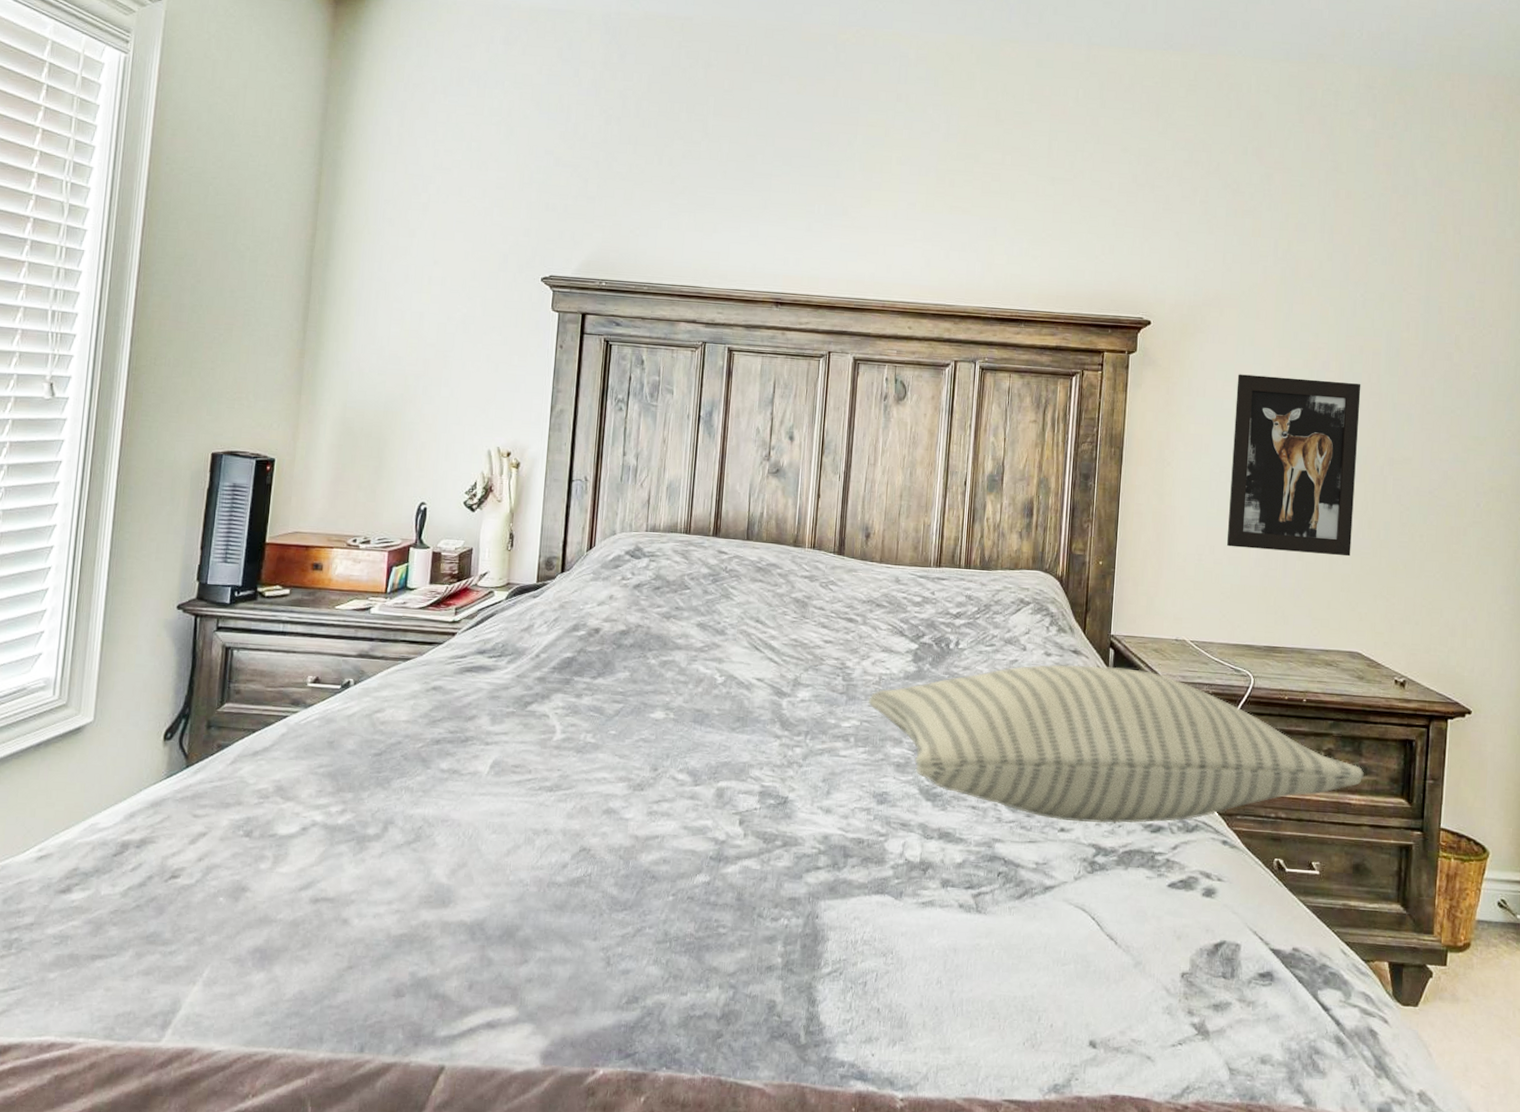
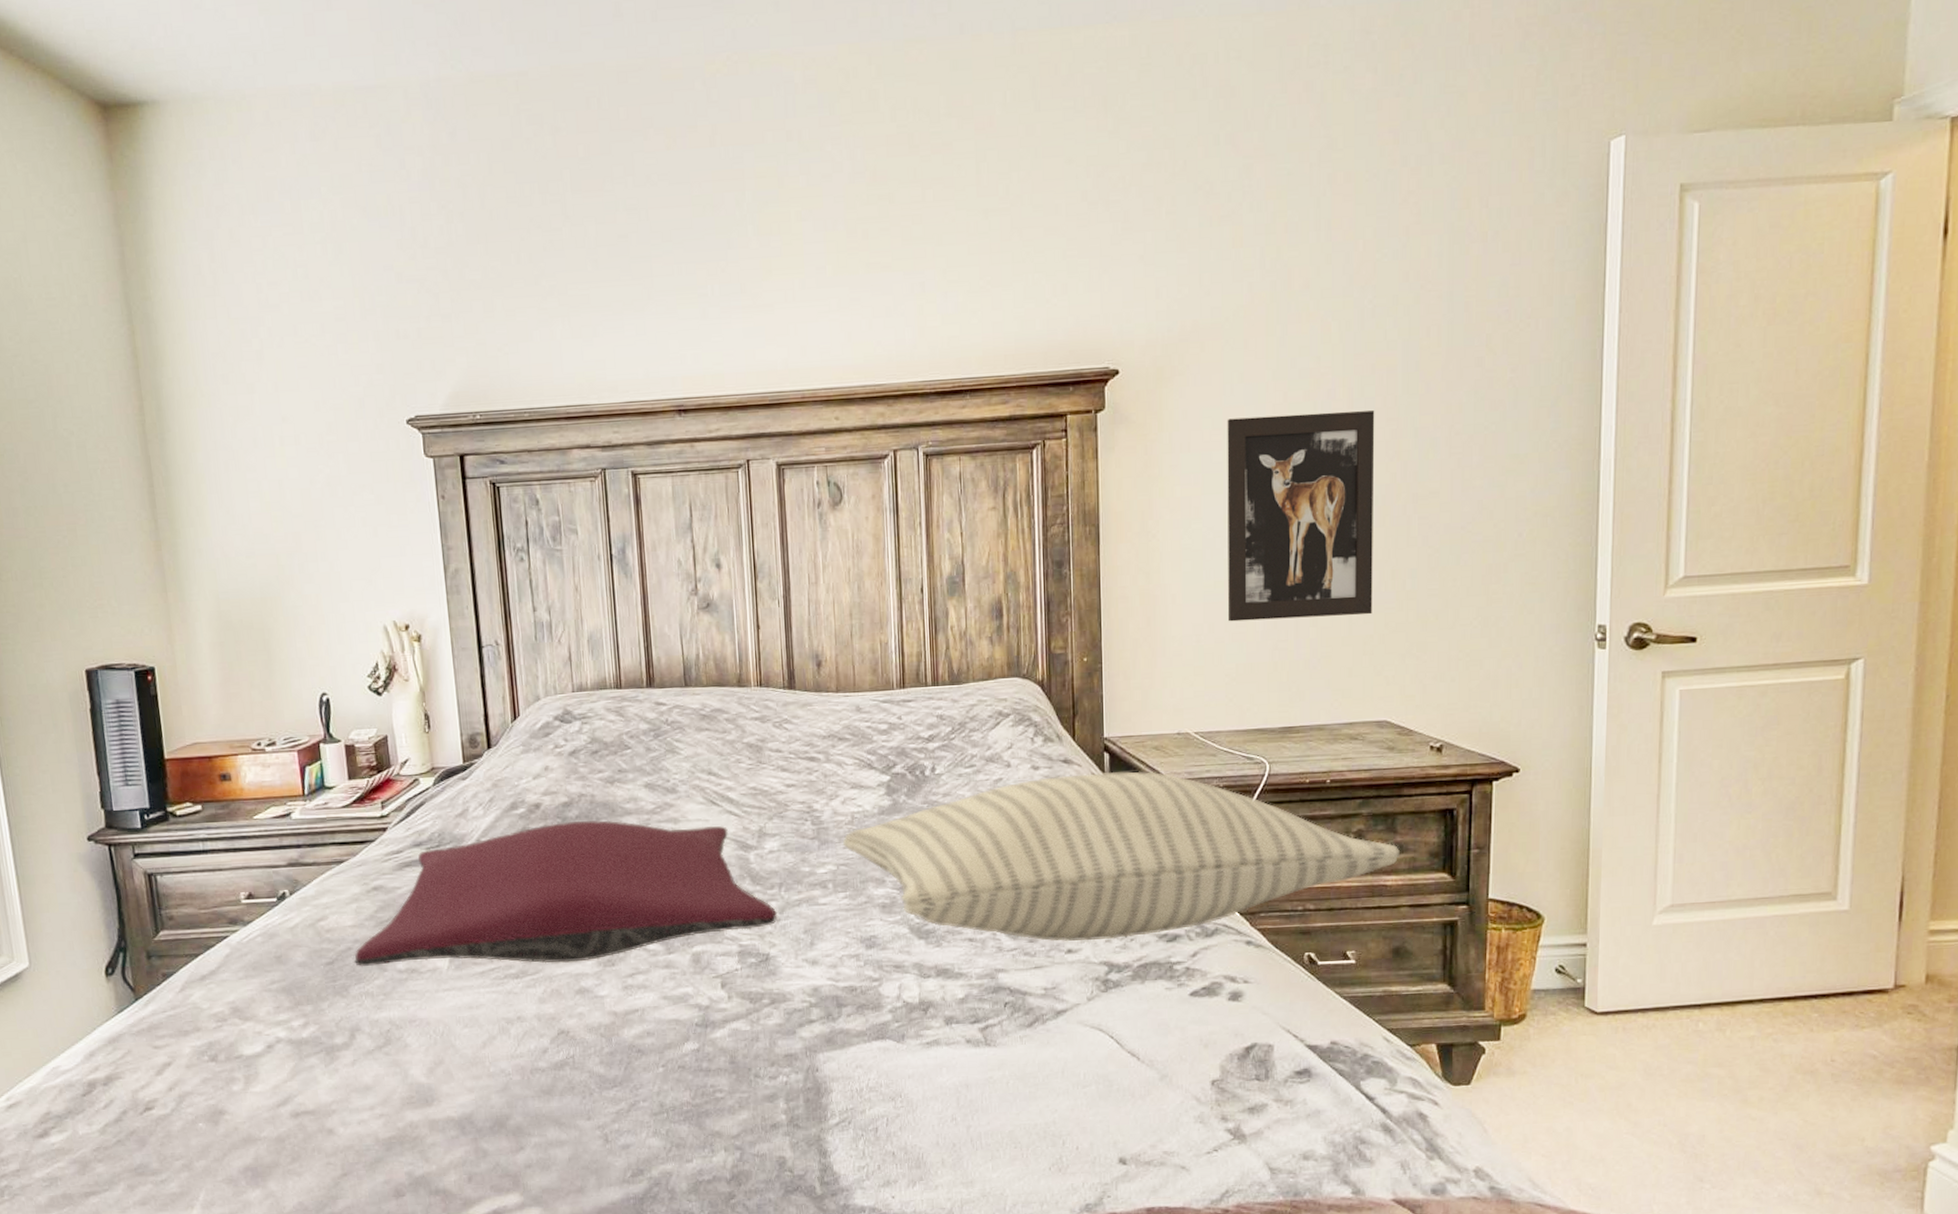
pillow: none [401,648,801,783] -> present [354,820,778,966]

